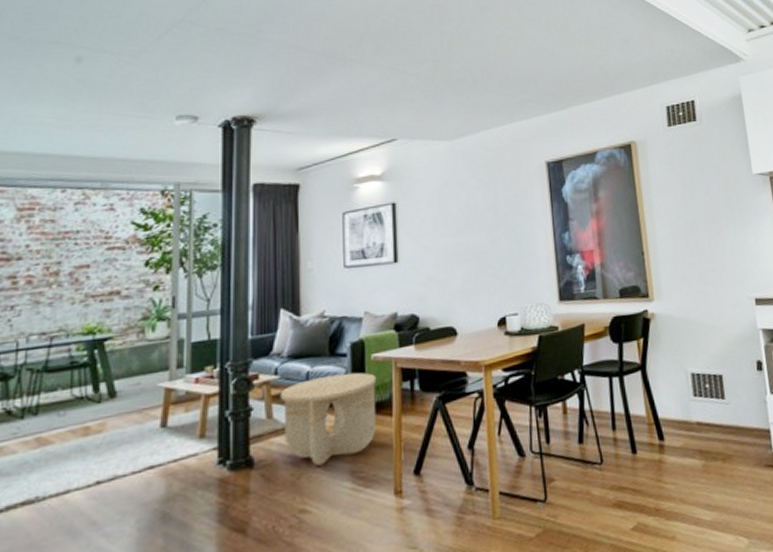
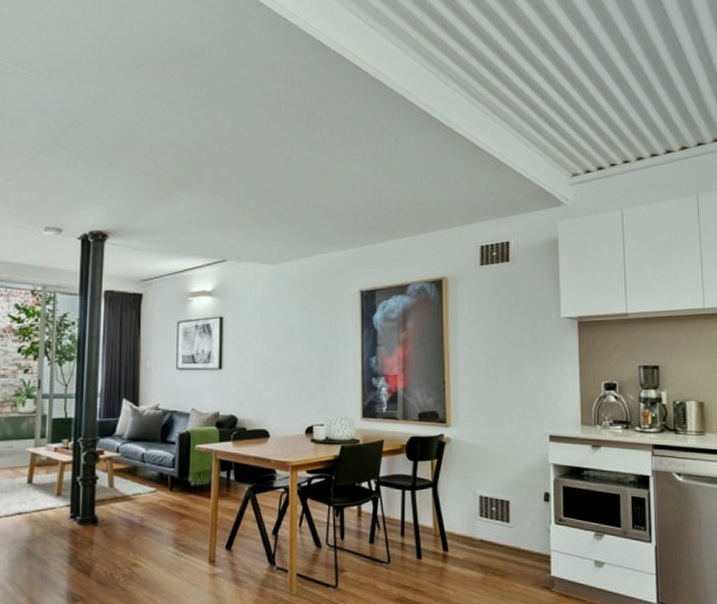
side table: present [280,372,377,466] -> none [120,458,199,531]

